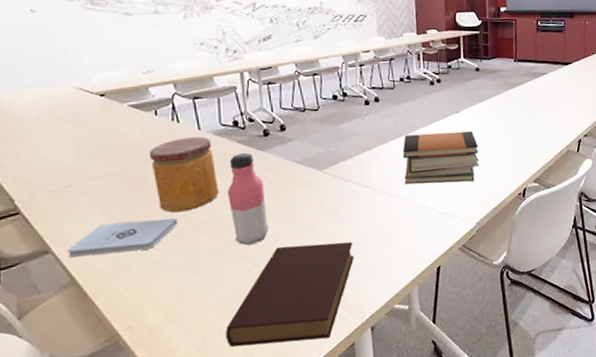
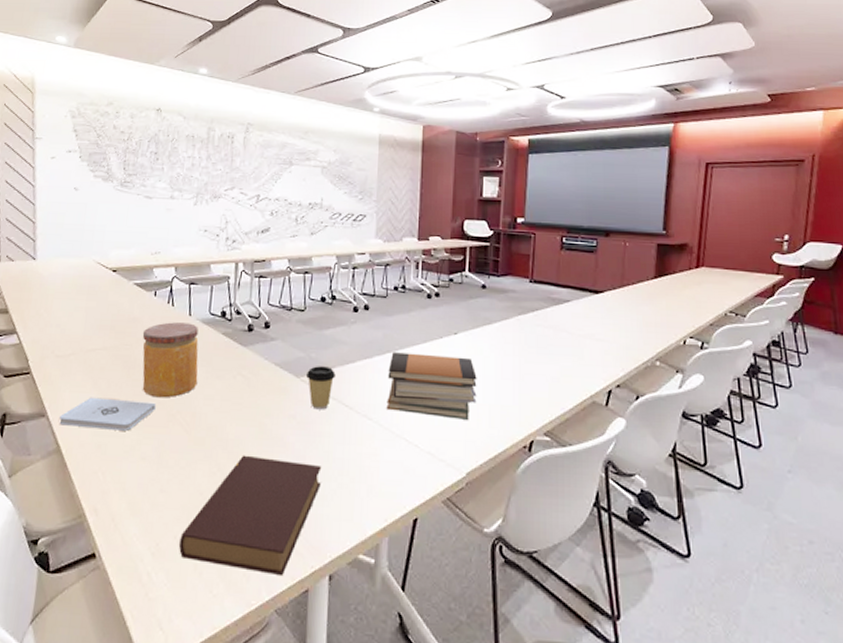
water bottle: present [227,152,270,246] -> none [204,345,241,447]
coffee cup: none [328,156,356,196] -> present [306,366,336,410]

